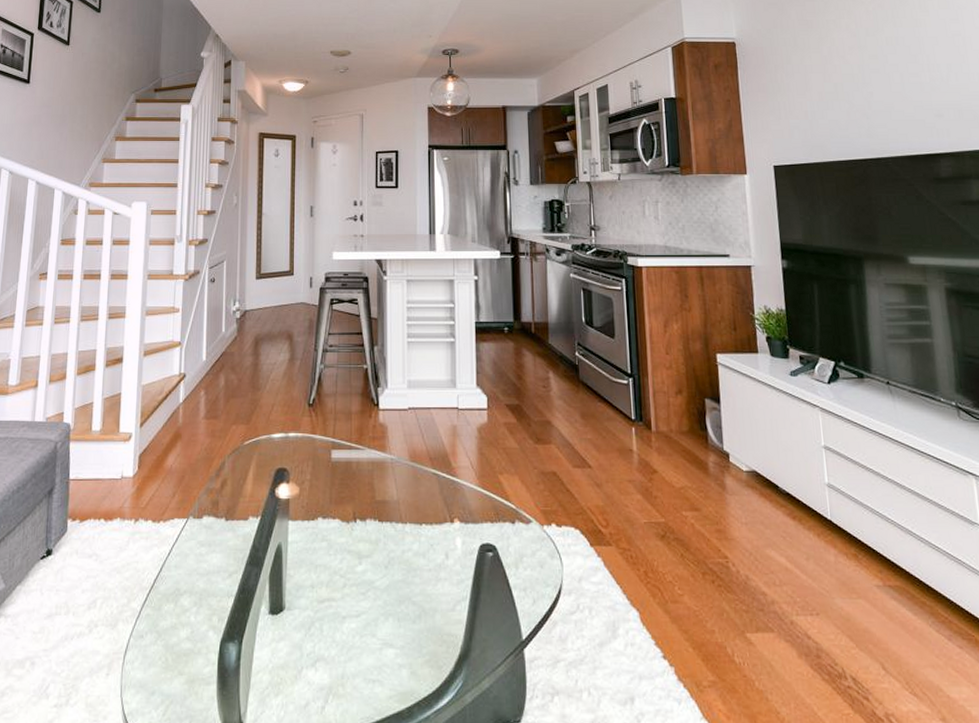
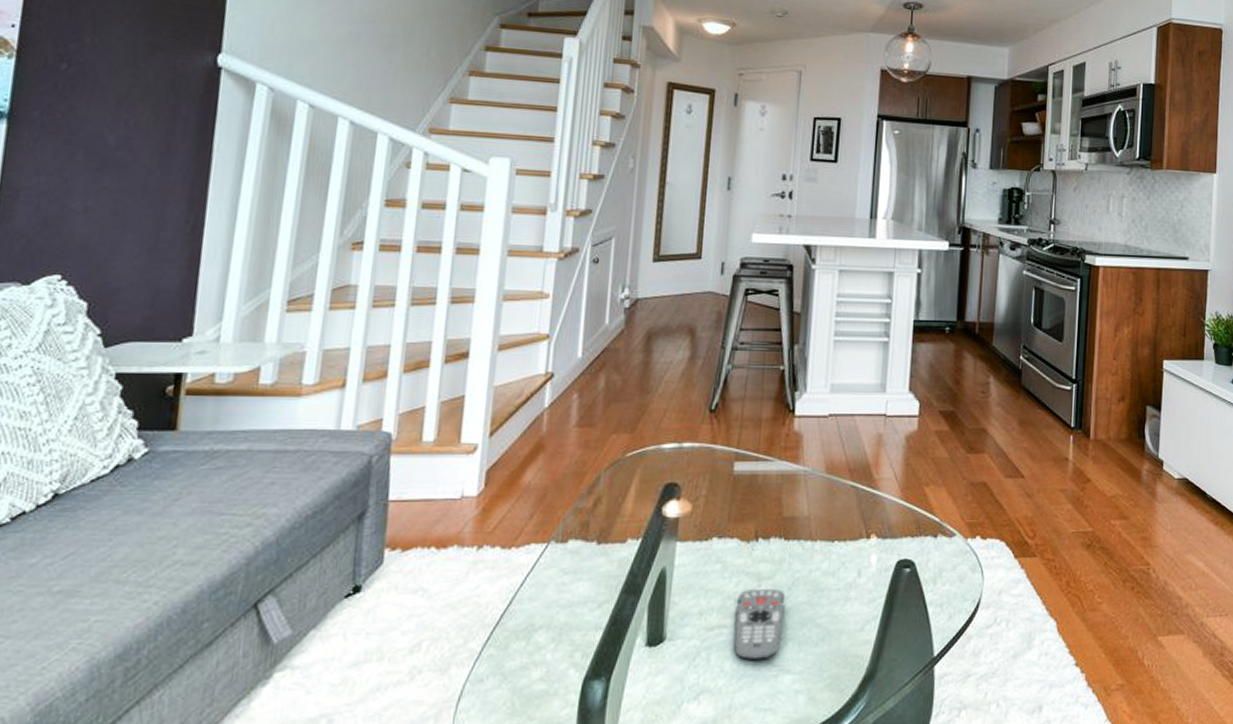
remote control: none [341,566,384,634] -> present [734,588,786,661]

